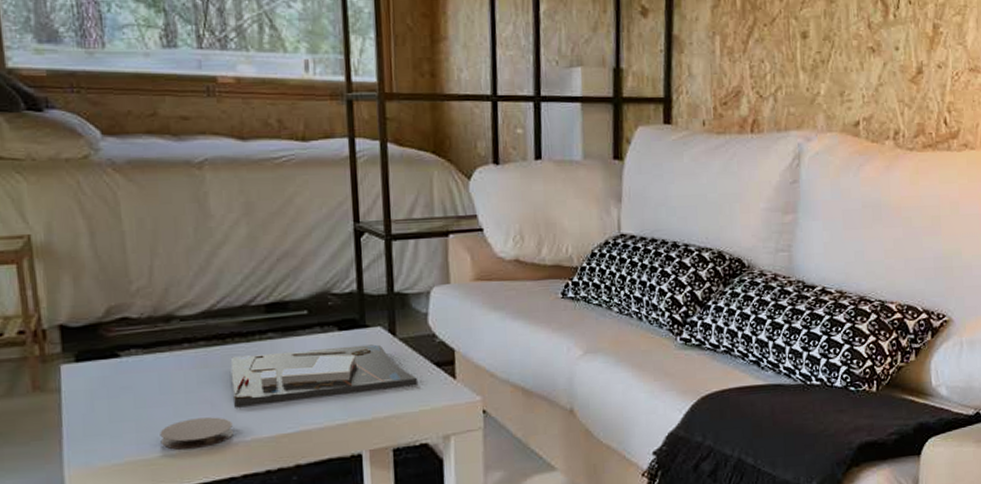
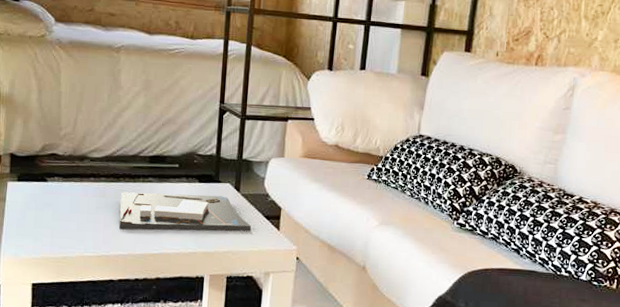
coaster: present [160,417,233,450] -> none [66,233,116,256]

